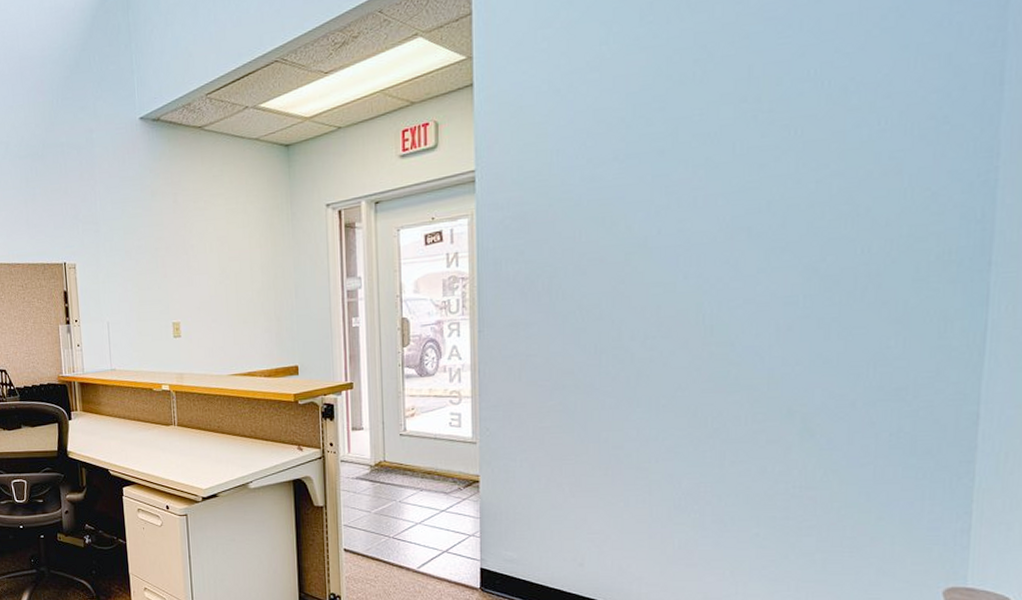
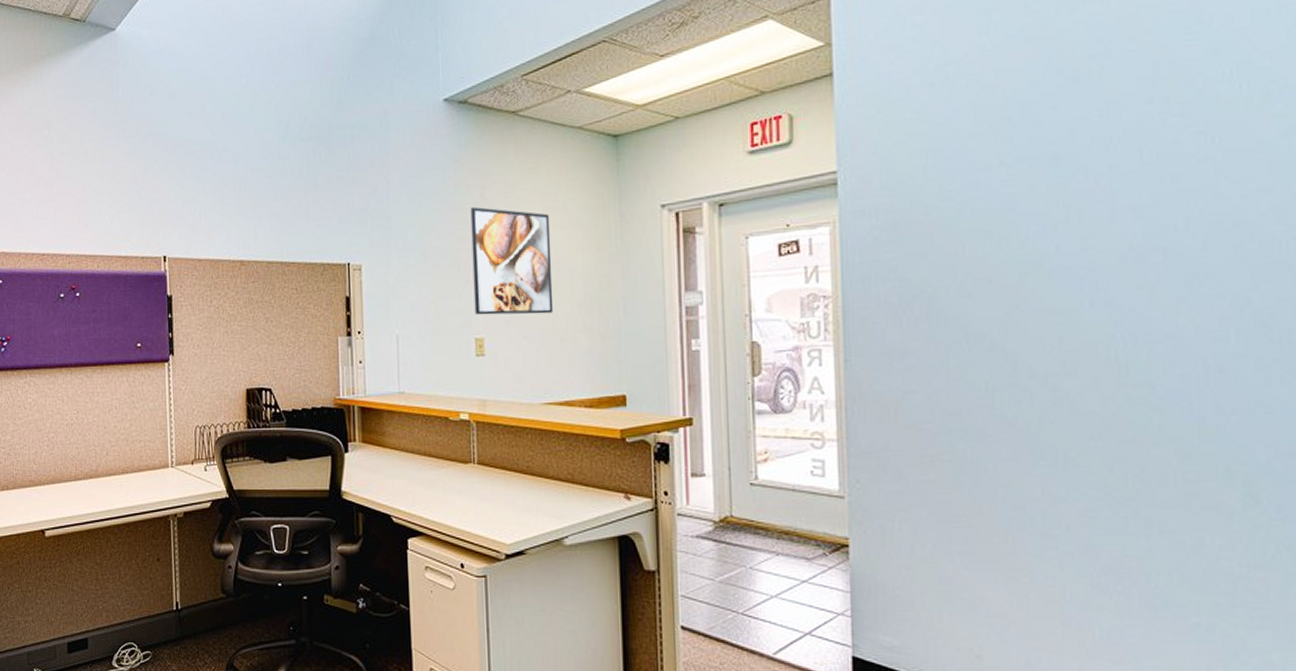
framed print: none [165,210,237,304] -> present [470,206,554,316]

